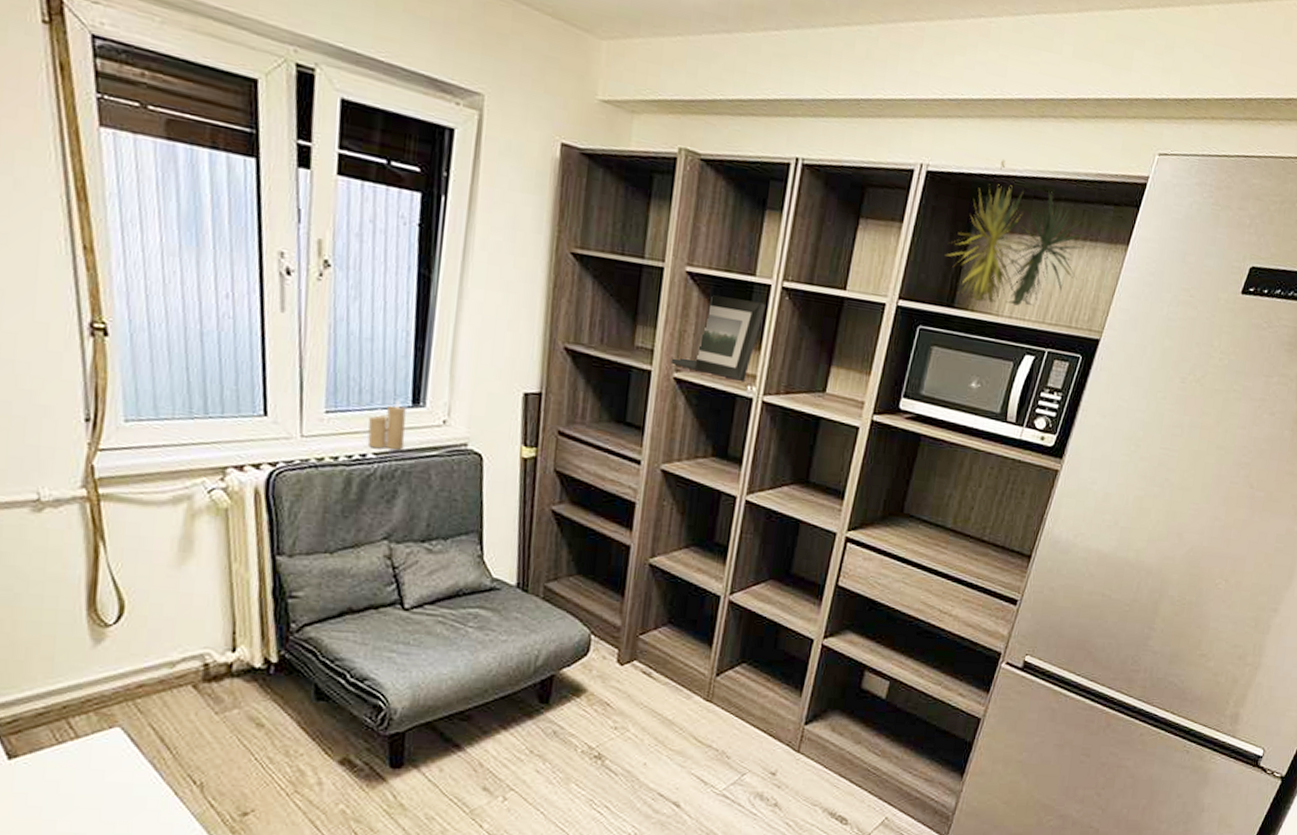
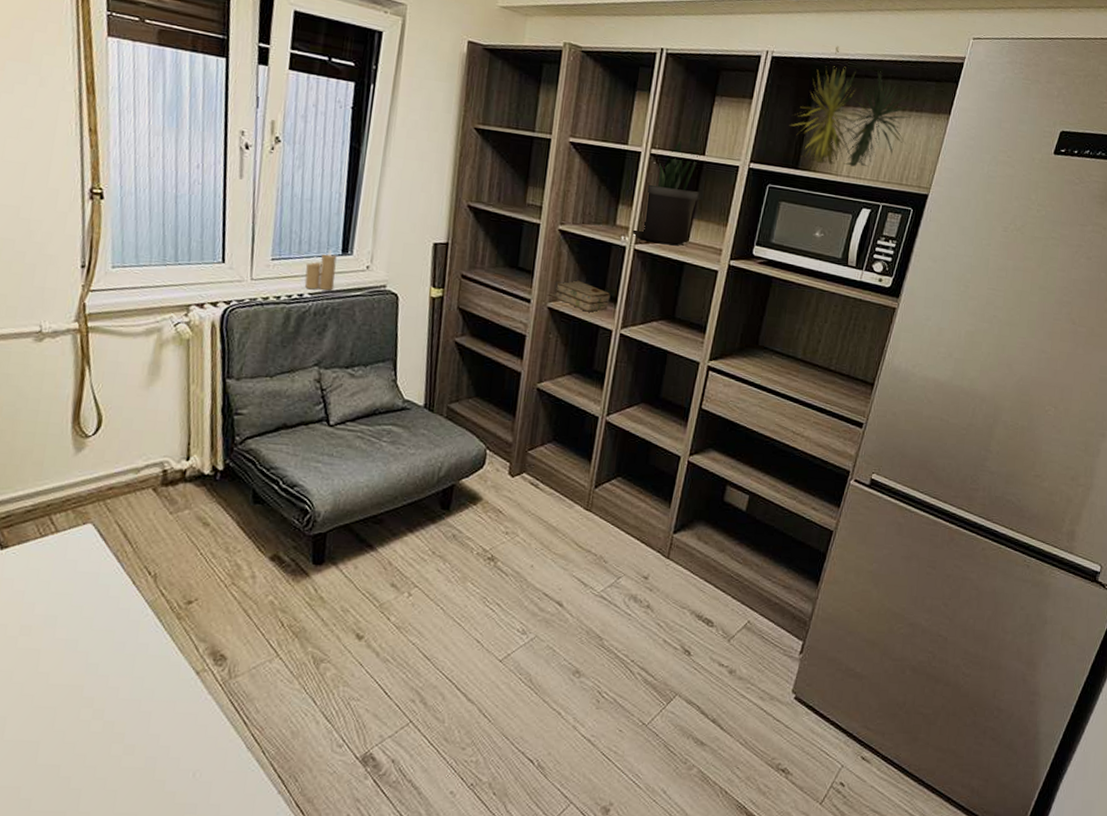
decorative box: none [659,436,735,476] -> present [546,279,611,312]
picture frame: present [671,295,766,381] -> none [556,161,637,232]
planter: none [760,271,845,397] -> present [632,140,704,246]

